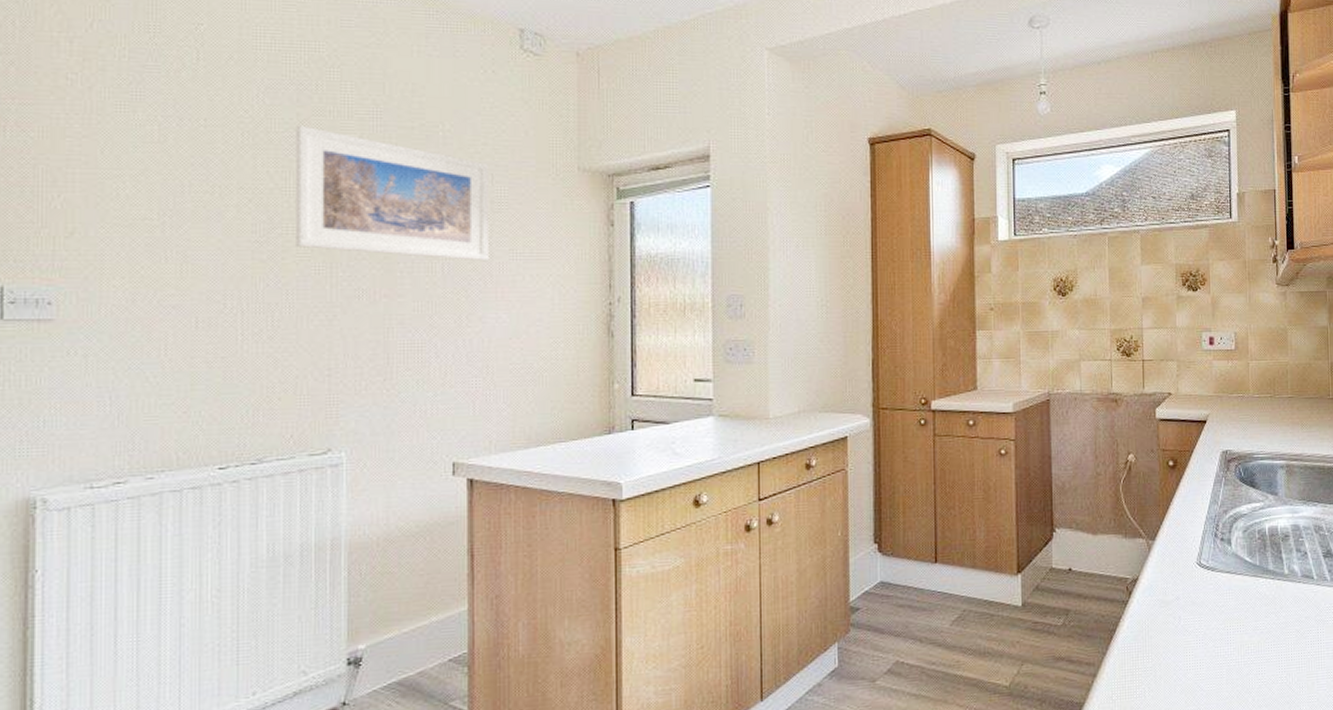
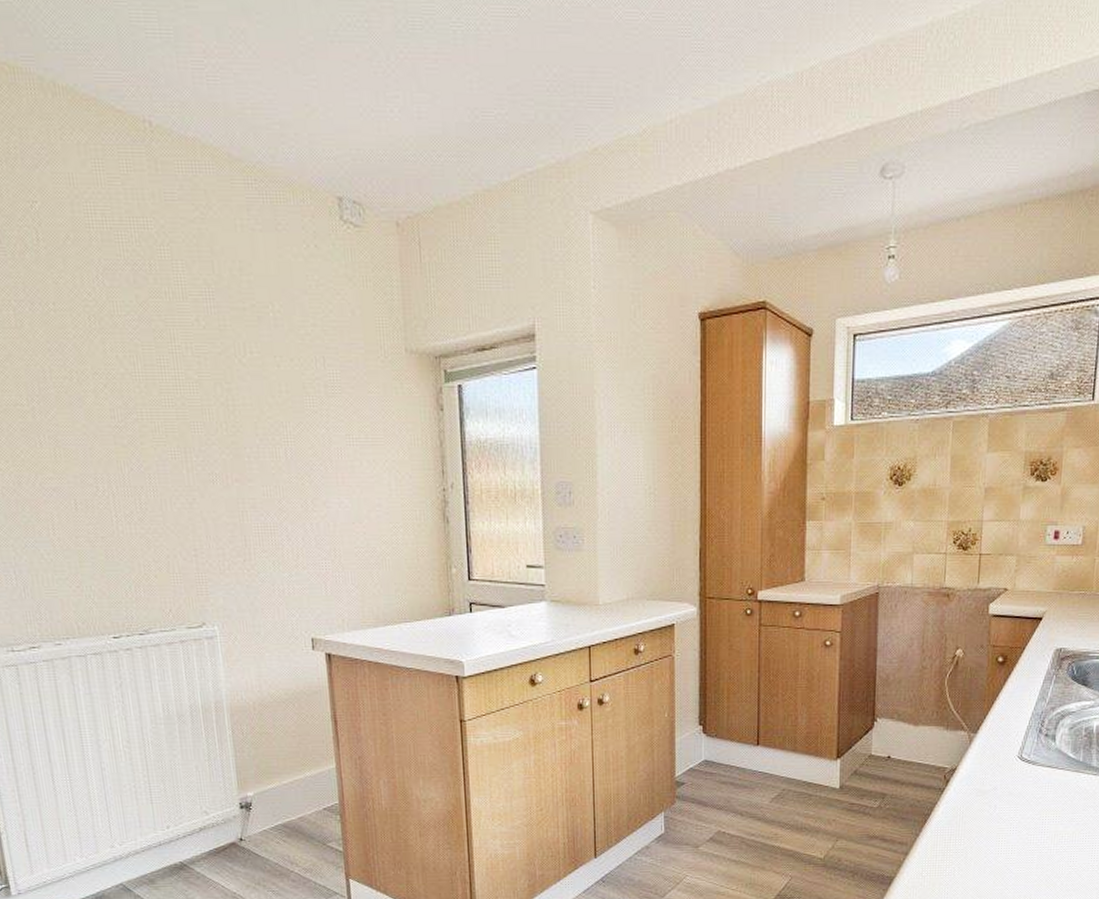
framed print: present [296,125,488,262] -> none [137,308,327,447]

